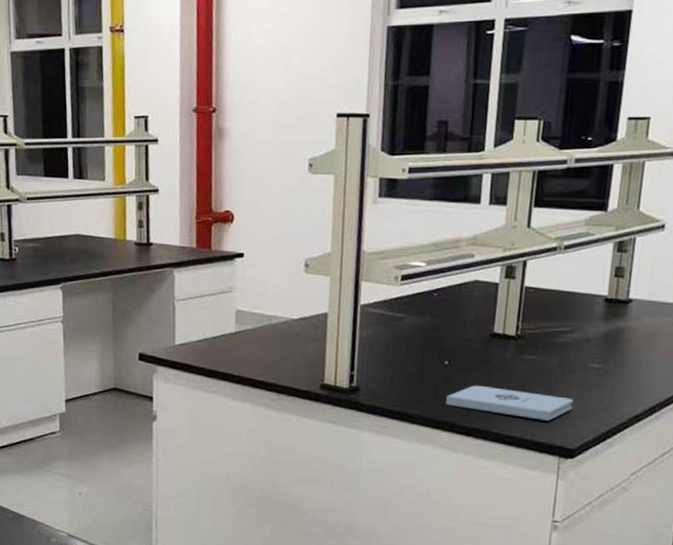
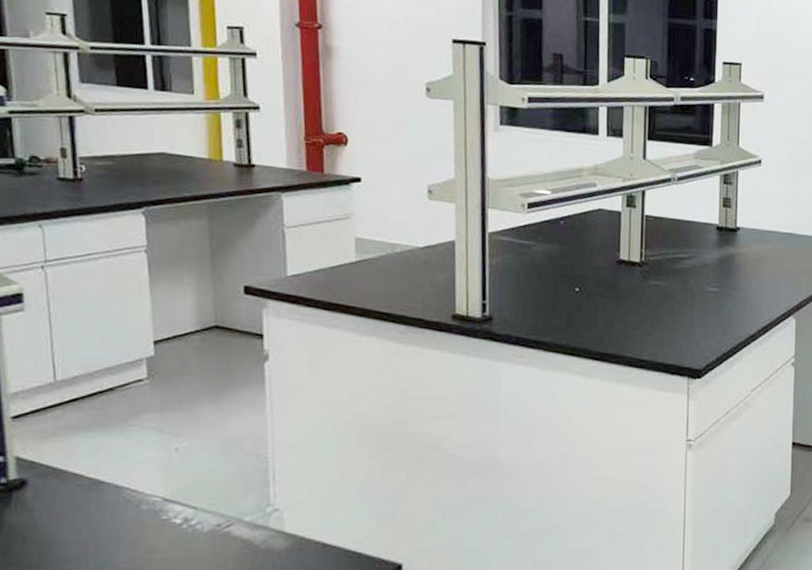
notepad: present [446,385,574,421] -> none [580,311,697,343]

